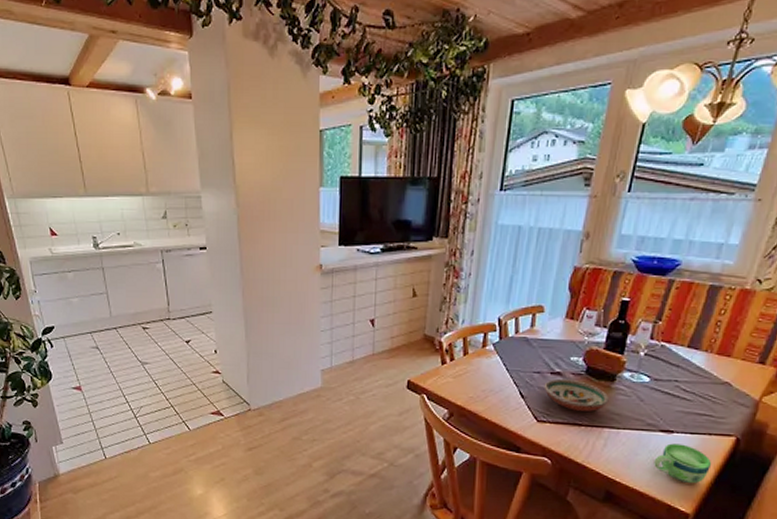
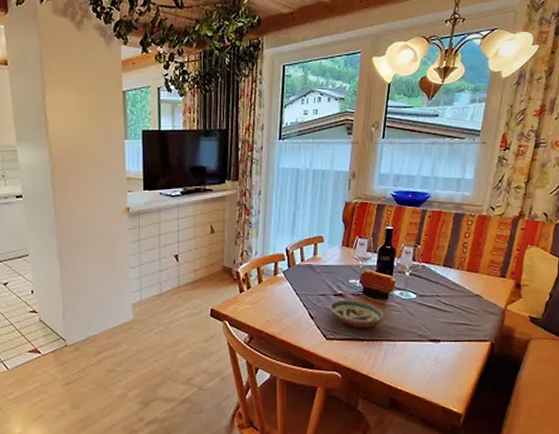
cup: present [654,443,712,484] -> none [427,351,474,387]

